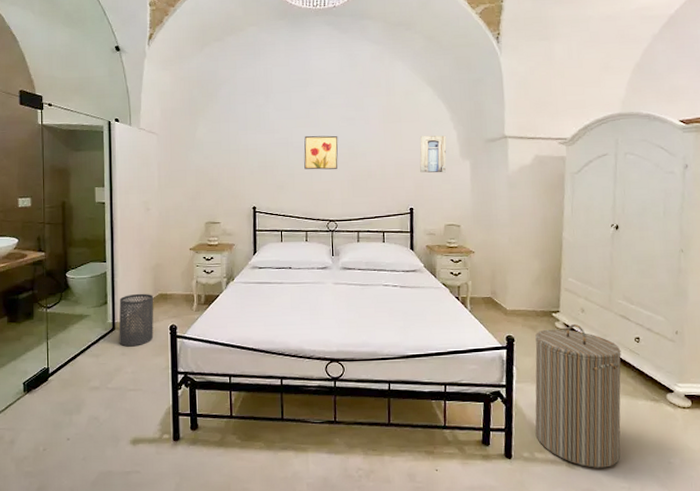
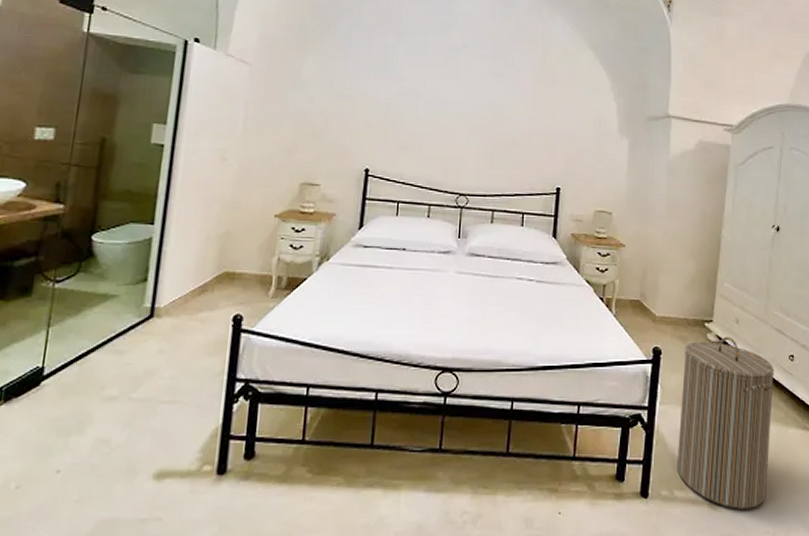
trash can: present [118,293,154,346] -> none [156,269,216,340]
wall art: present [304,135,338,170] -> none [435,88,480,134]
wall art: present [419,135,447,173] -> none [572,104,604,150]

